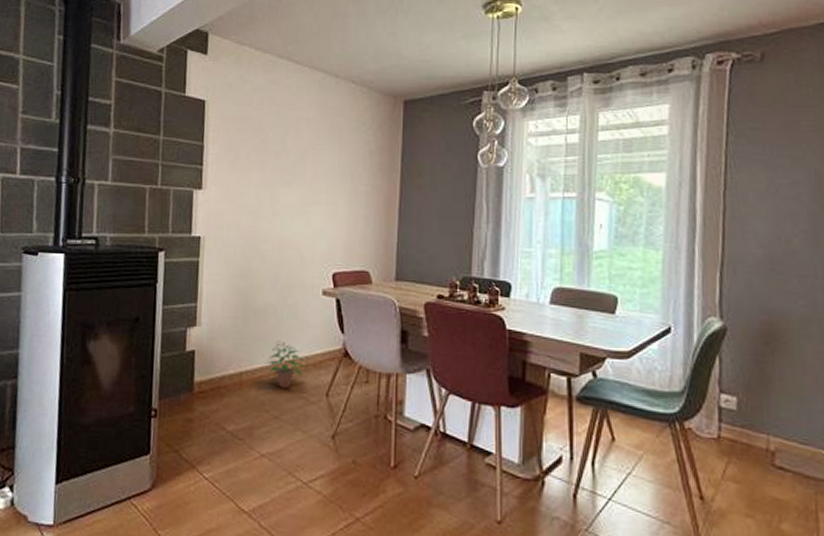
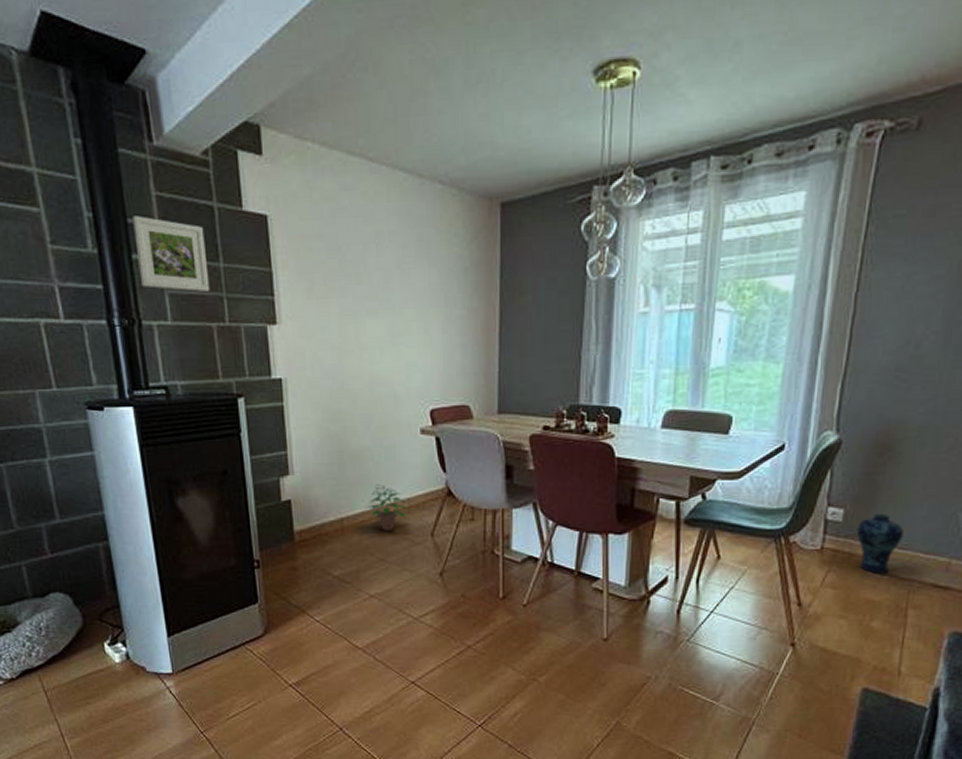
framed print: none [90,95,151,158] -> present [132,216,210,292]
vase: none [752,403,802,470] -> present [856,513,904,573]

